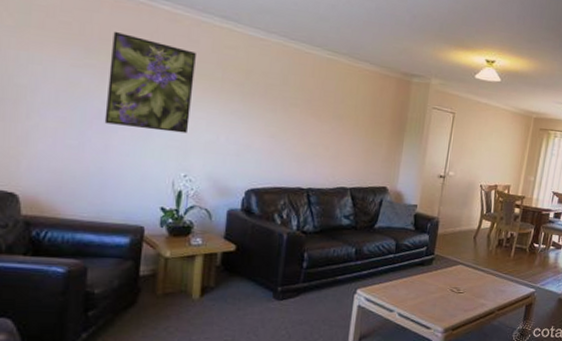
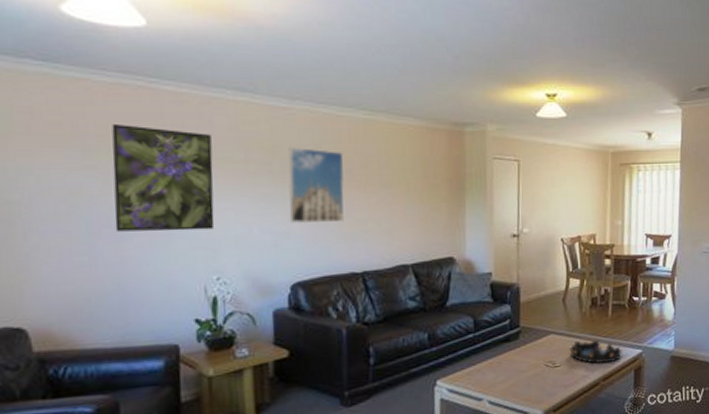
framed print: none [252,73,306,144] -> present [288,146,344,224]
decorative bowl: none [473,274,518,297] -> present [569,339,622,364]

